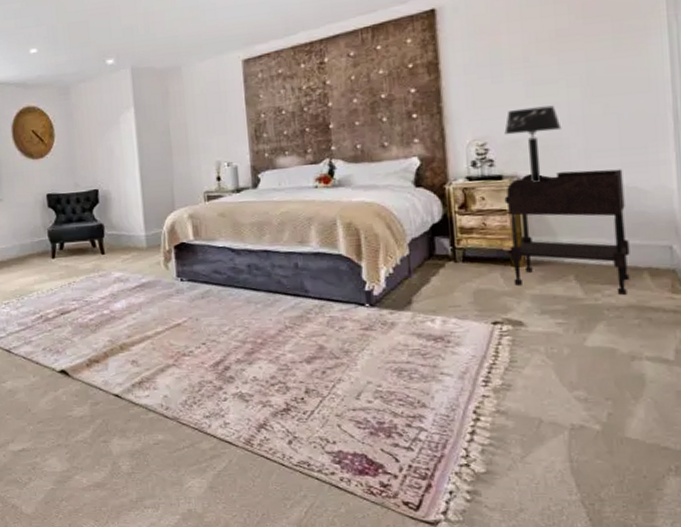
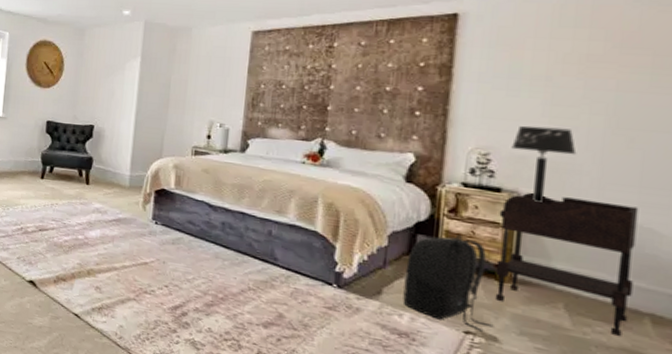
backpack: none [429,229,517,319] -> present [403,235,494,332]

